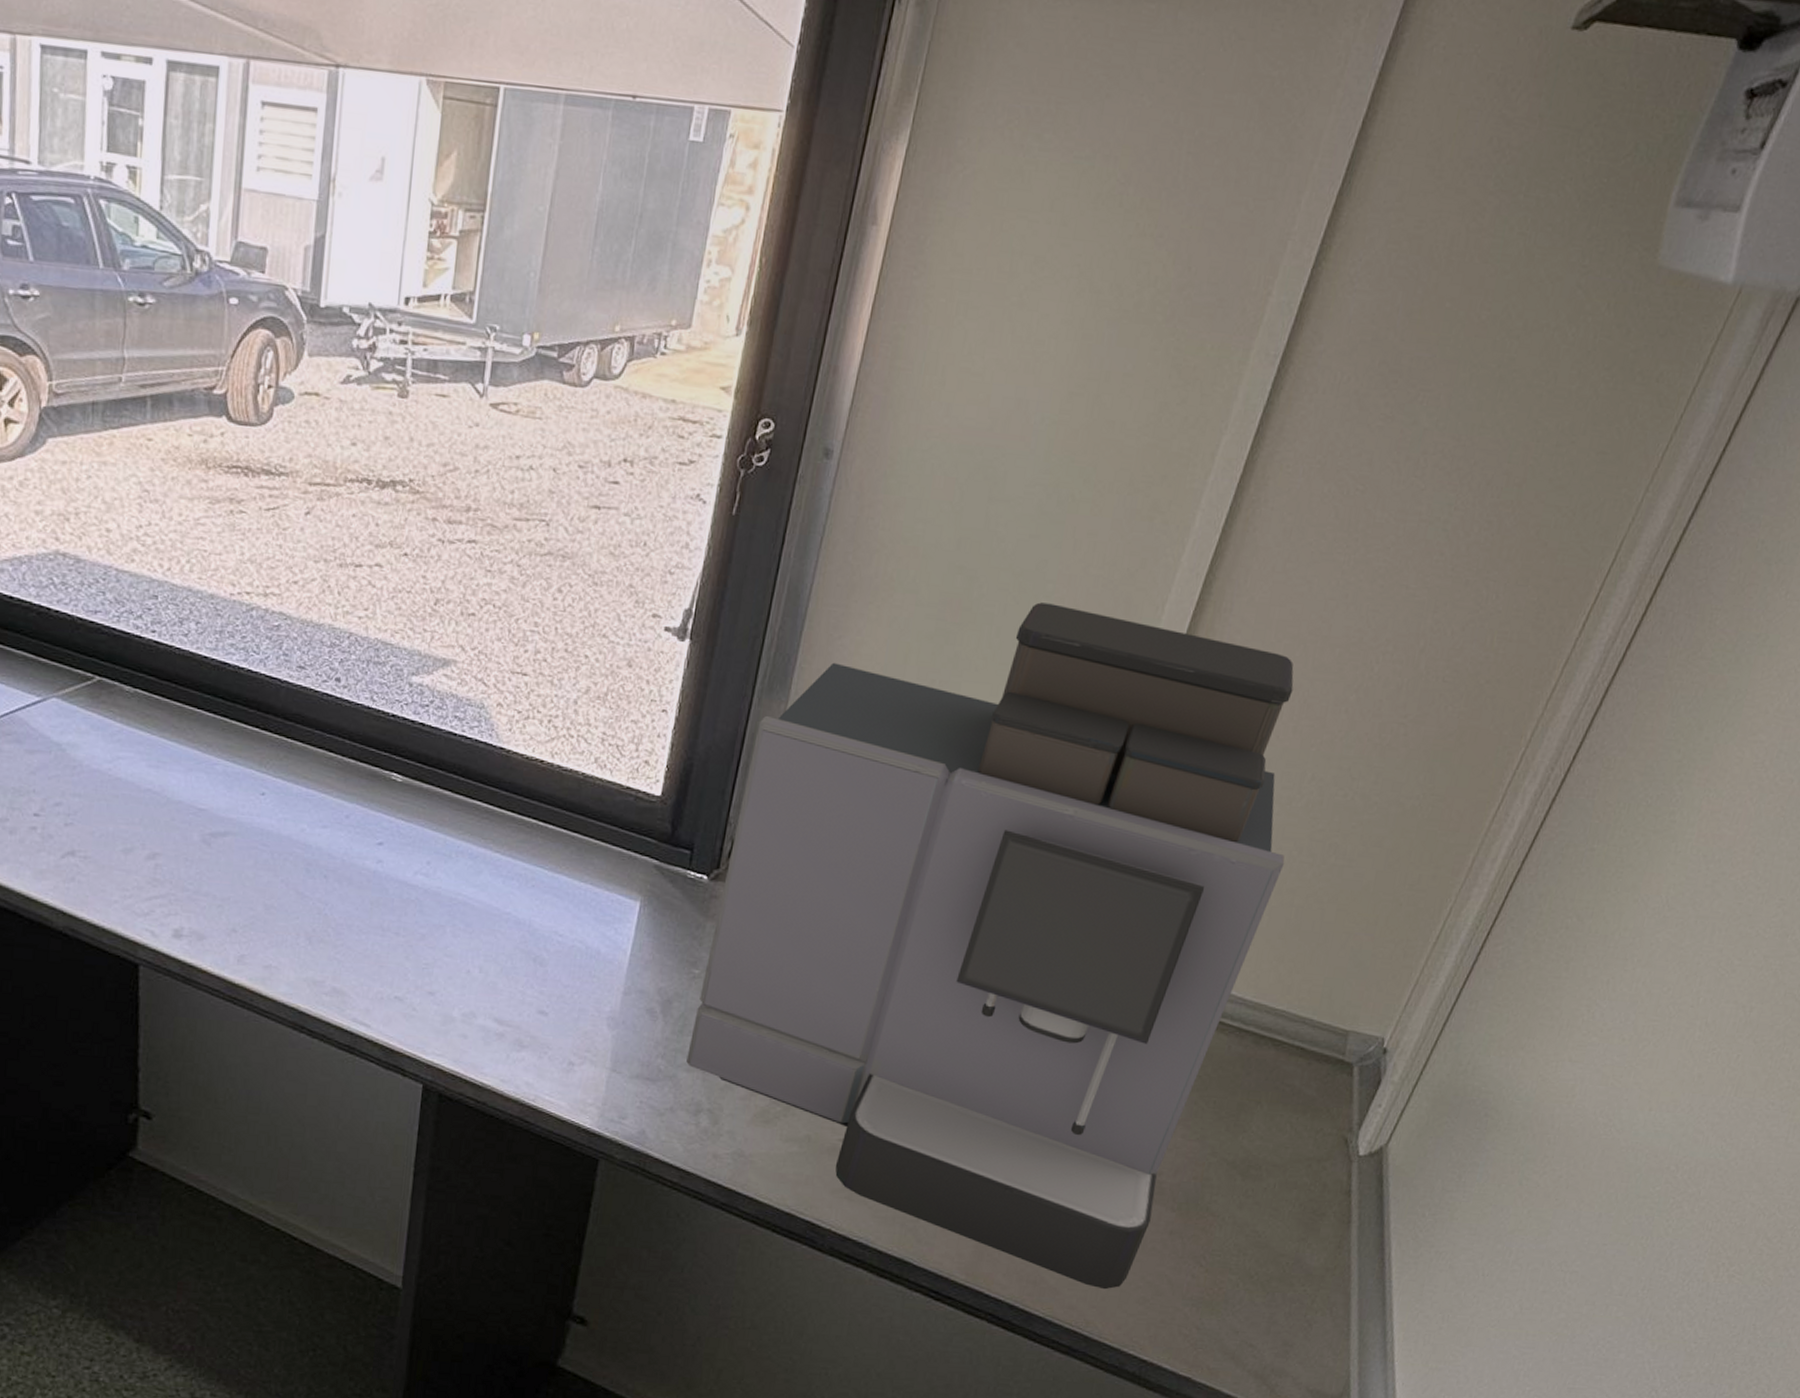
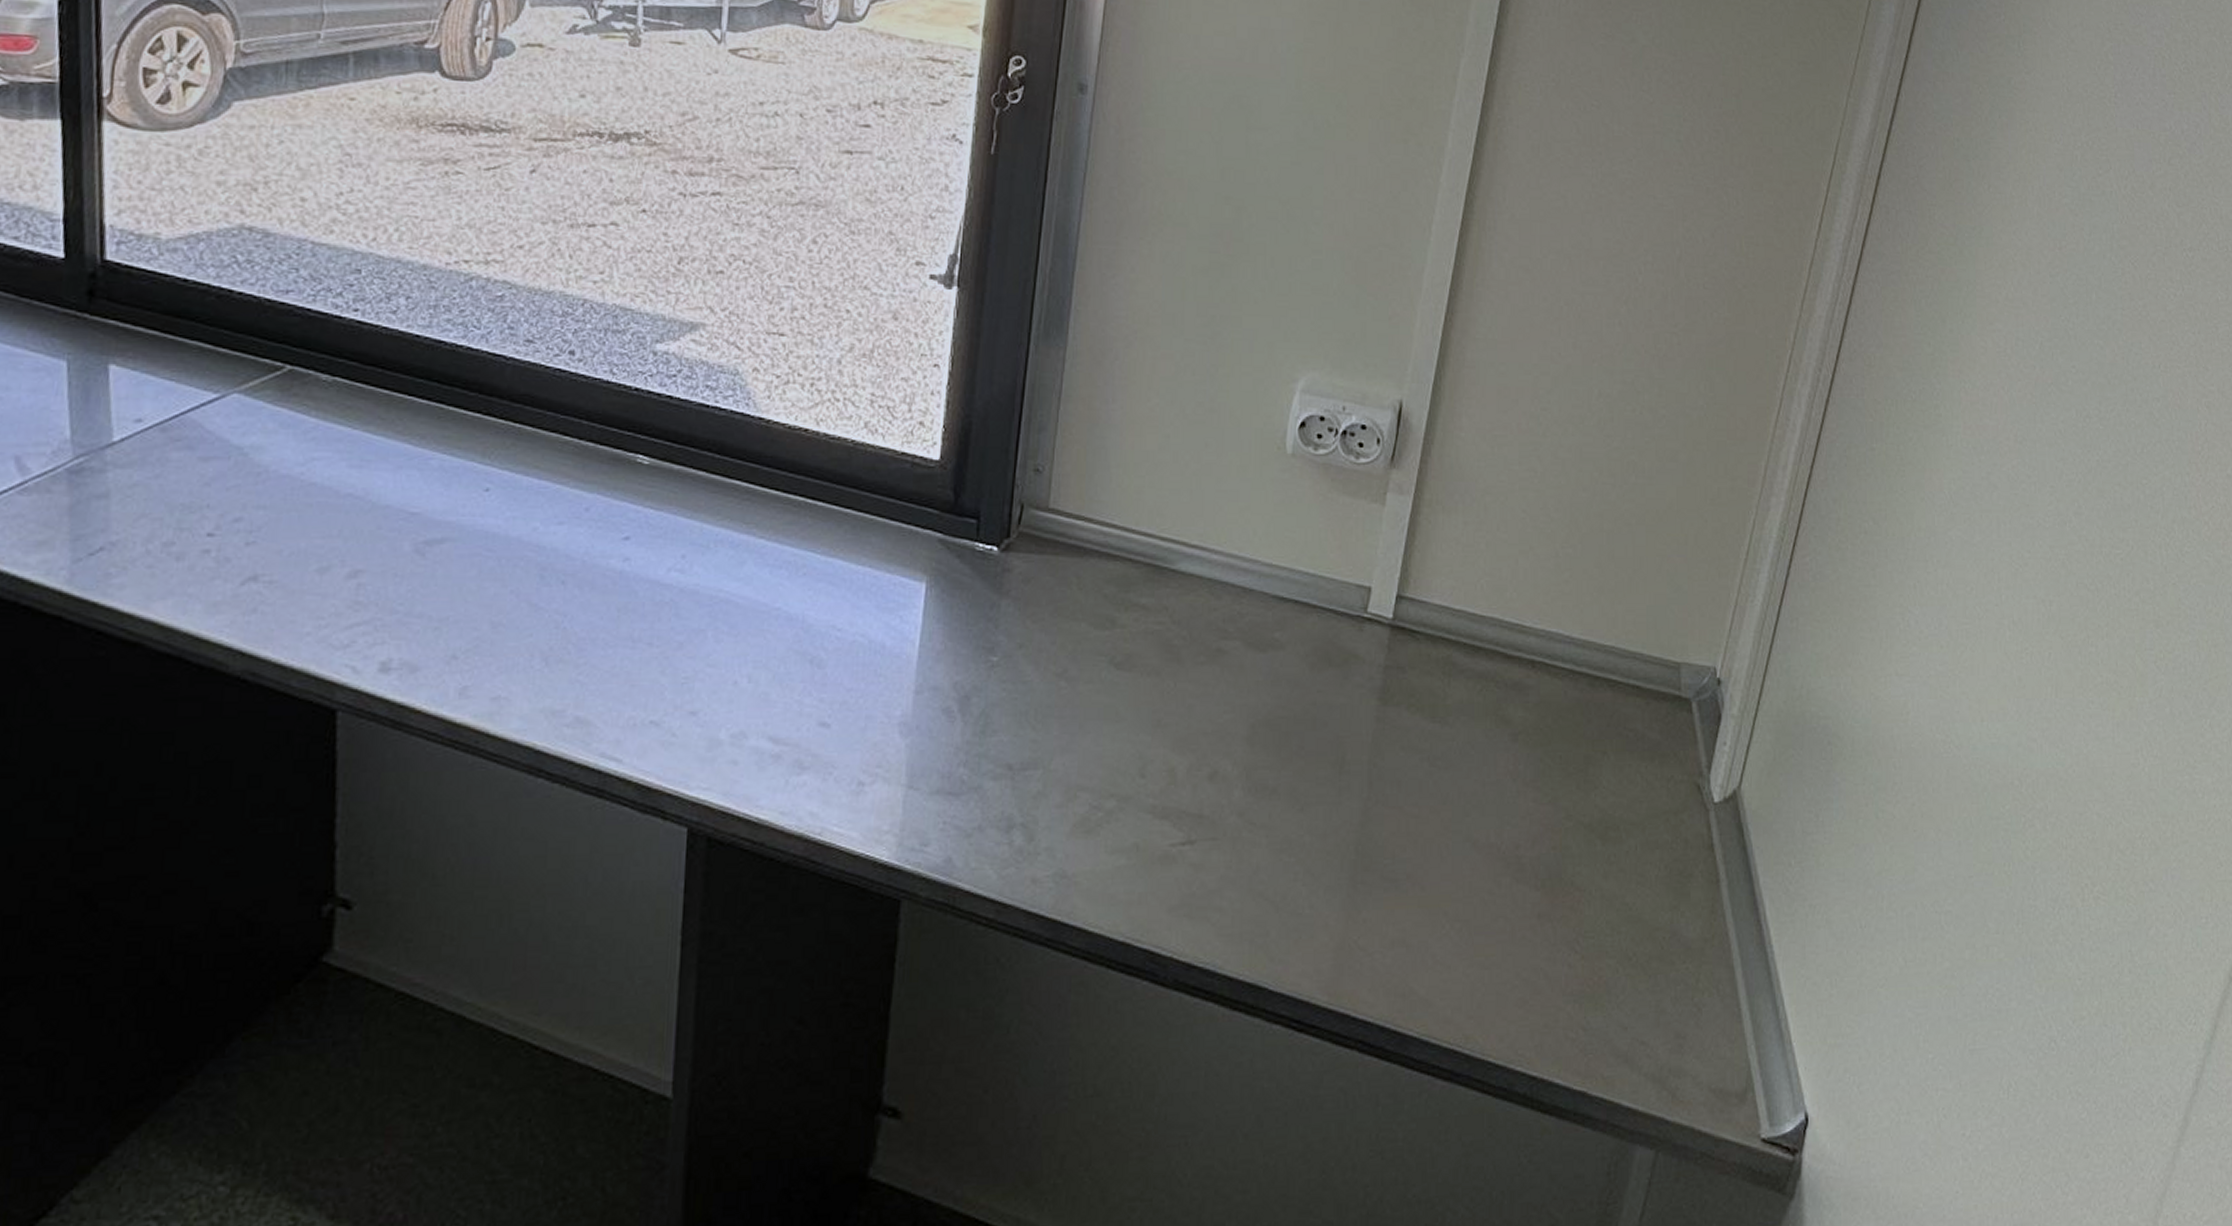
coffee machine: present [686,602,1294,1290] -> none [992,229,1588,995]

